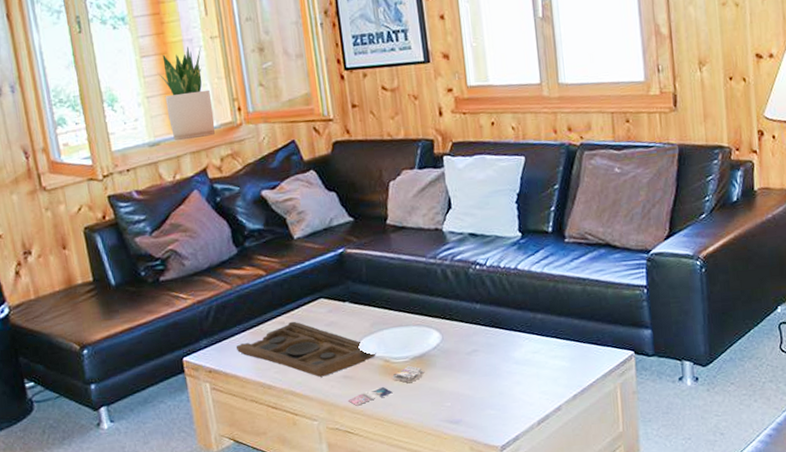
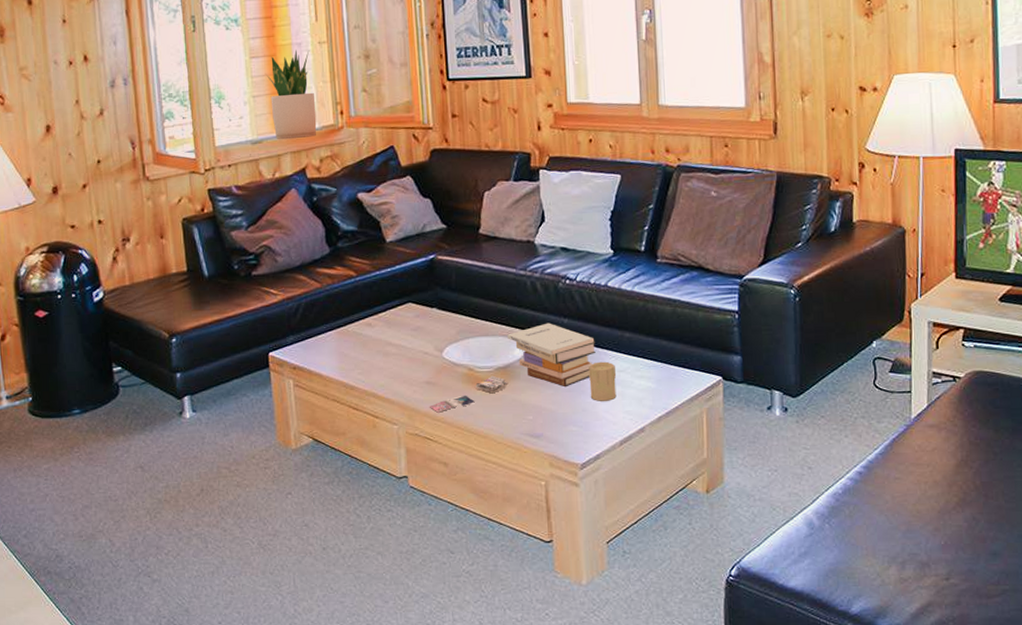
decorative tray: present [235,321,376,377] -> none [321,323,461,381]
books: none [421,309,509,371] -> present [507,323,596,386]
candle: none [503,344,532,384] -> present [589,361,617,401]

